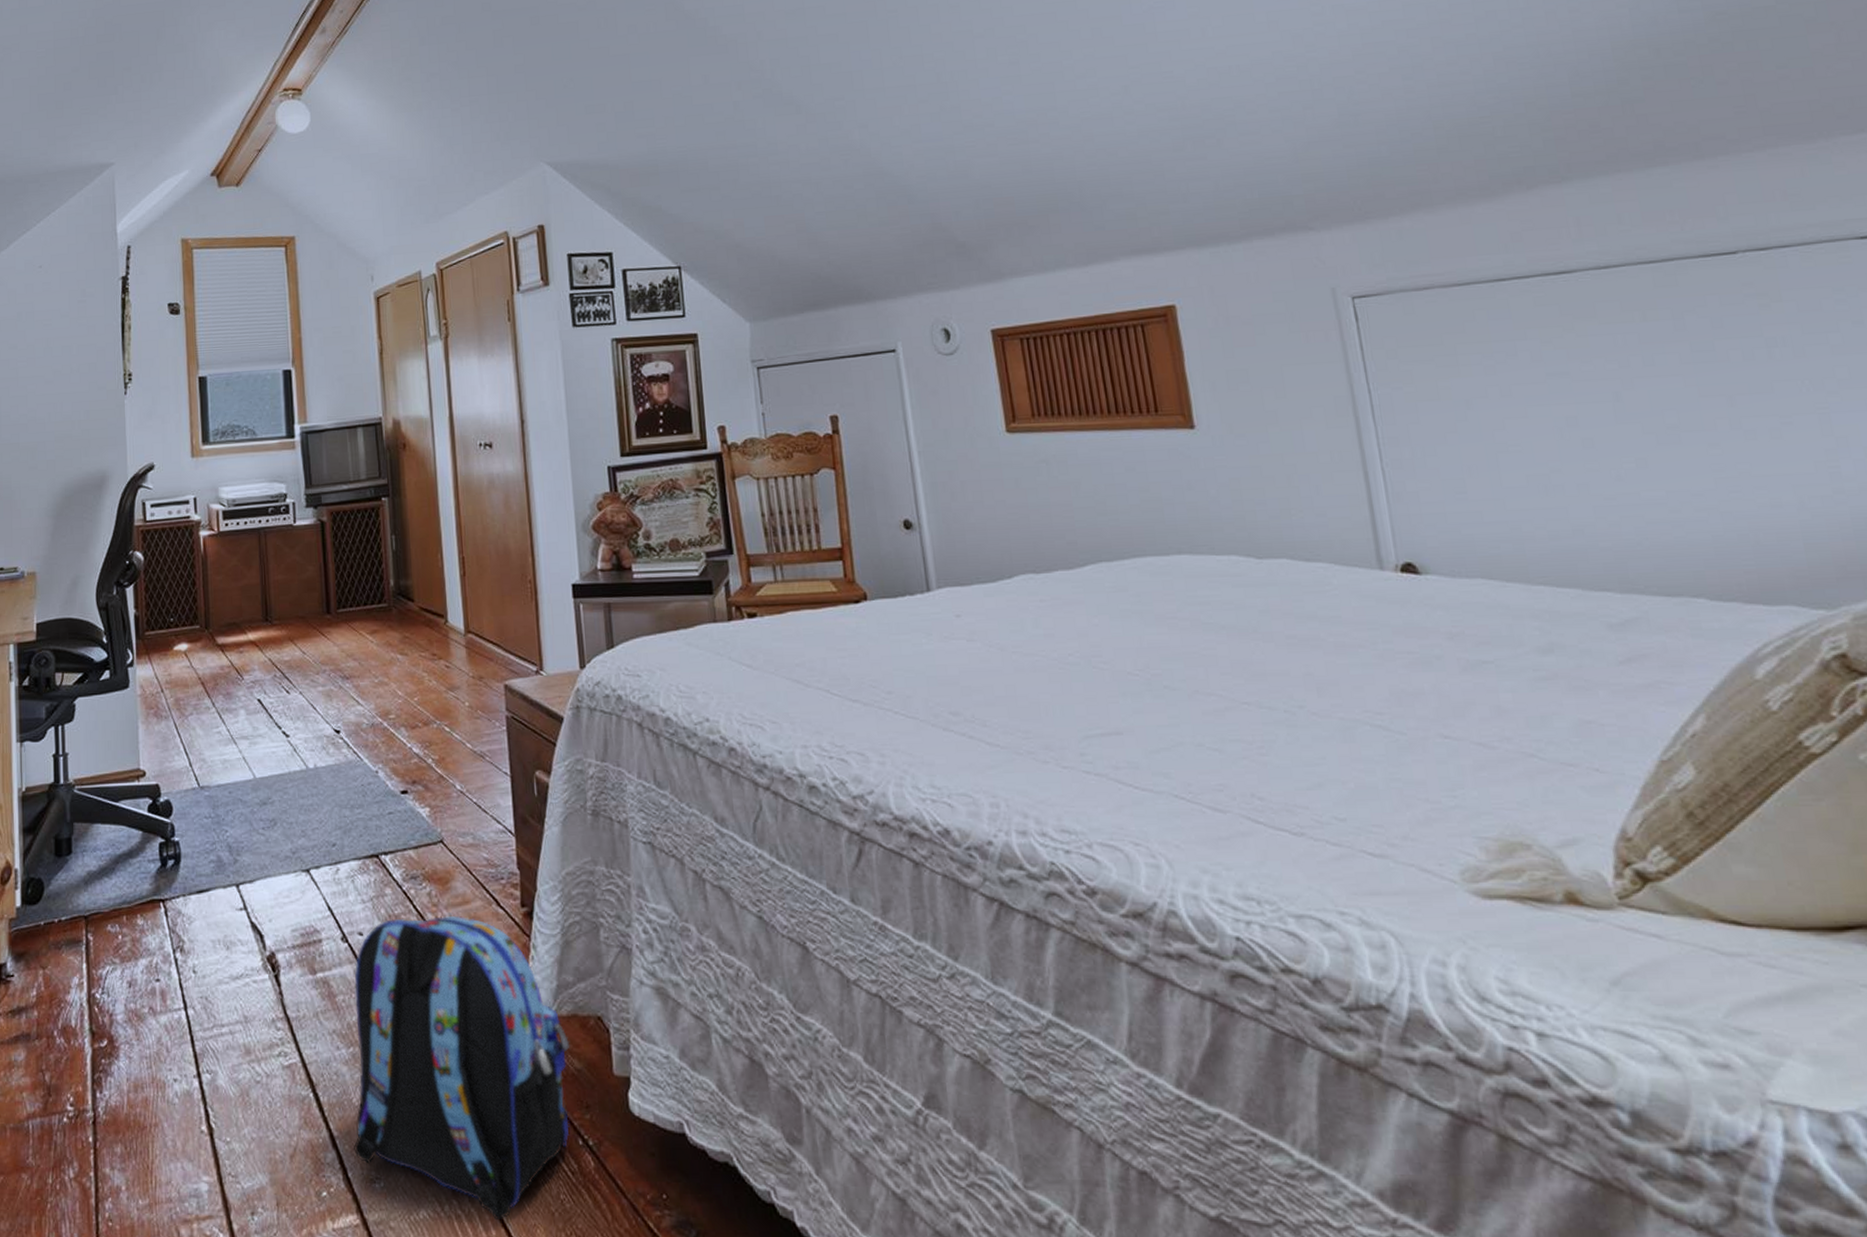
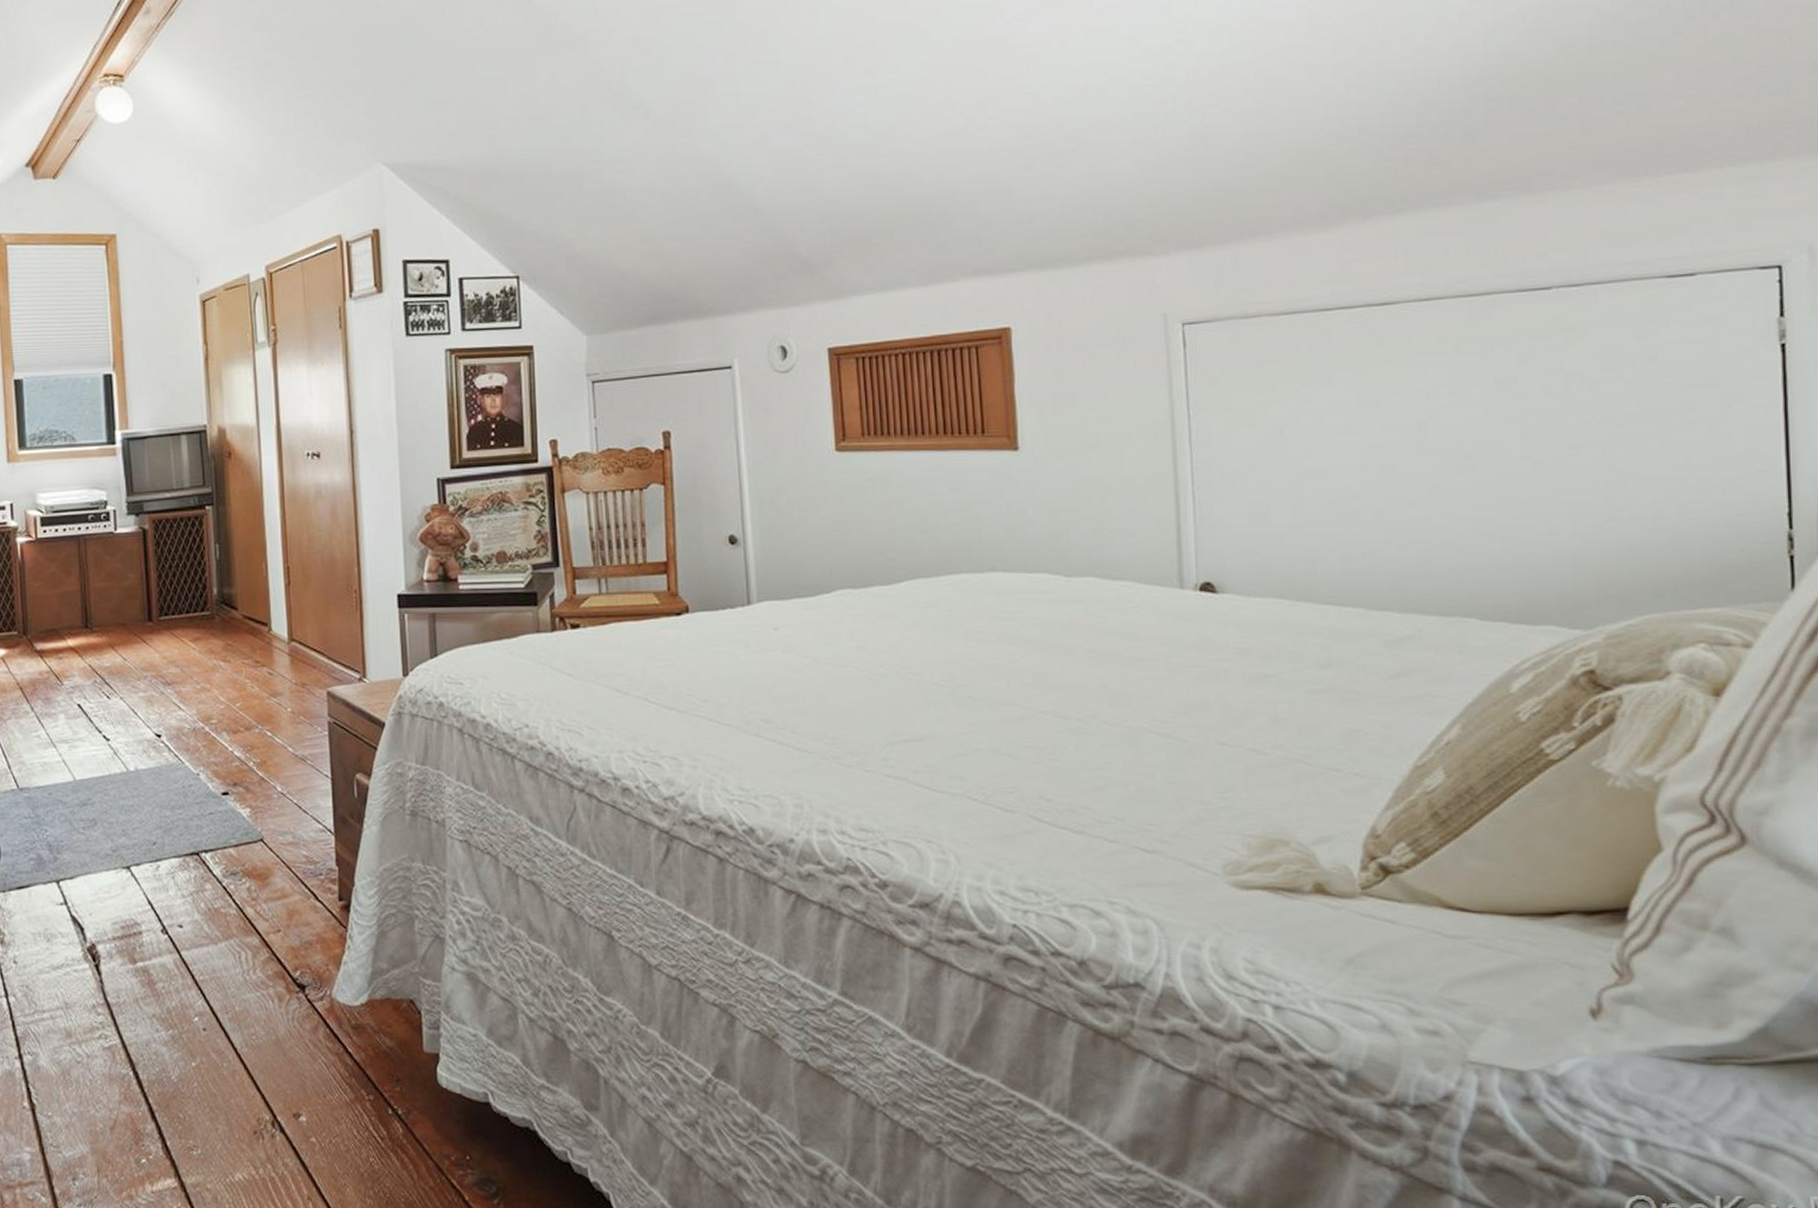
backpack: present [354,915,570,1221] -> none [172,908,383,1181]

